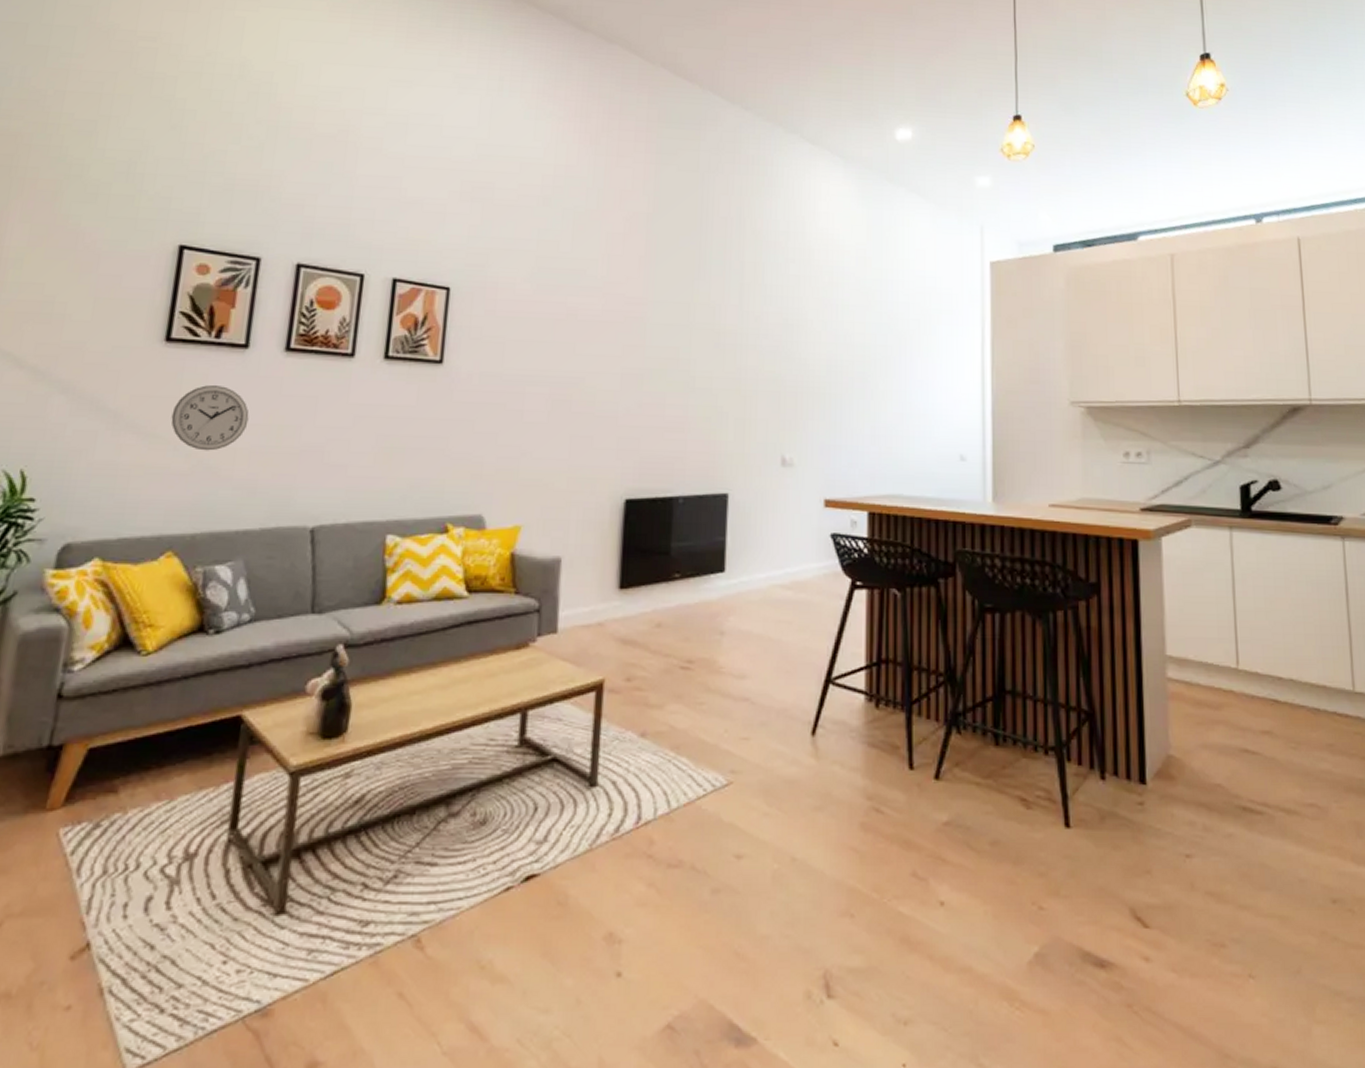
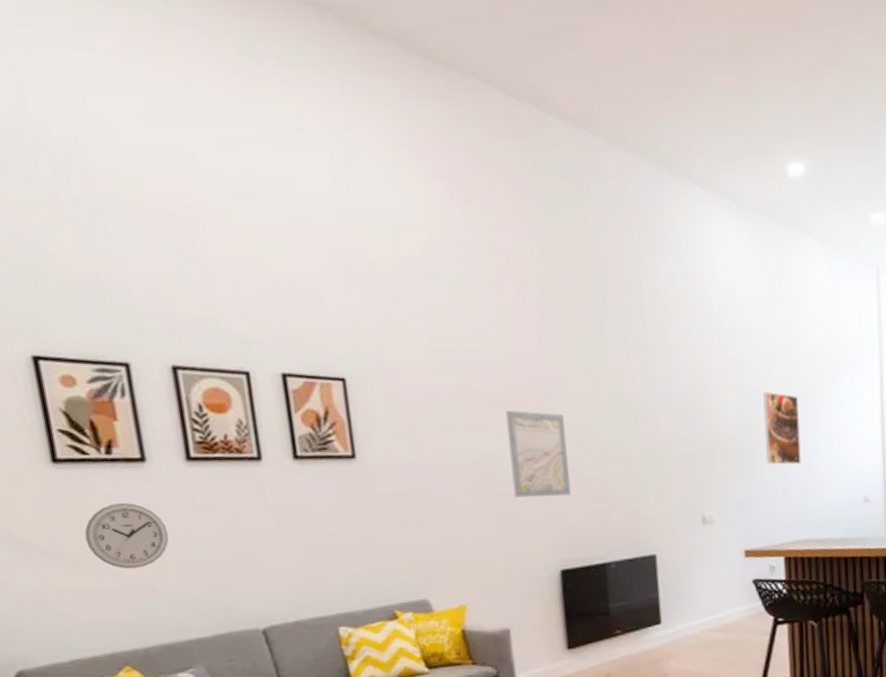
wall art: none [590,332,653,422] -> present [506,411,571,498]
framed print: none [855,335,893,412] -> present [763,391,801,465]

